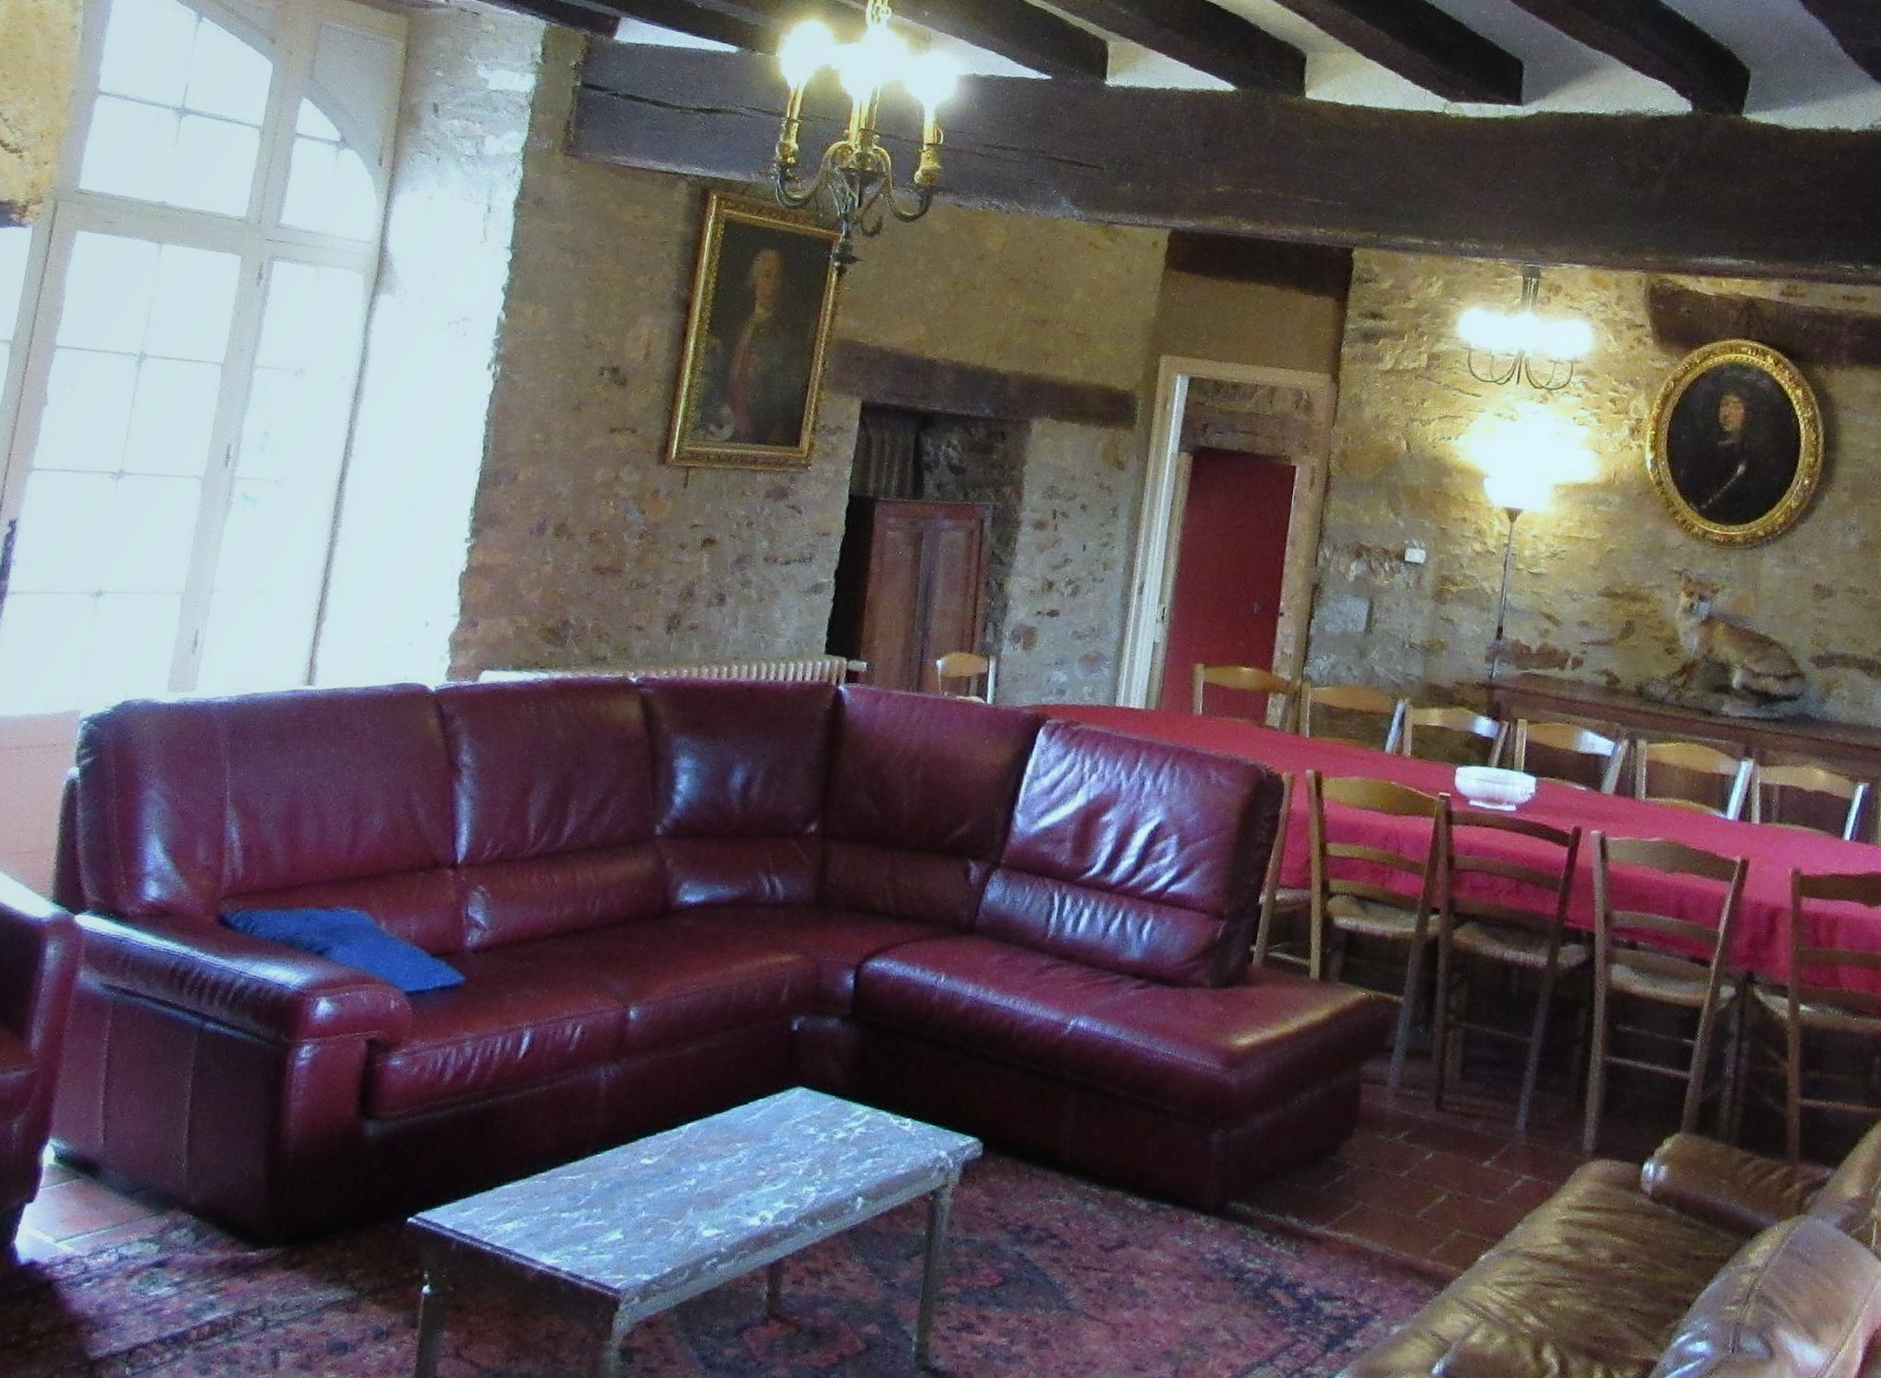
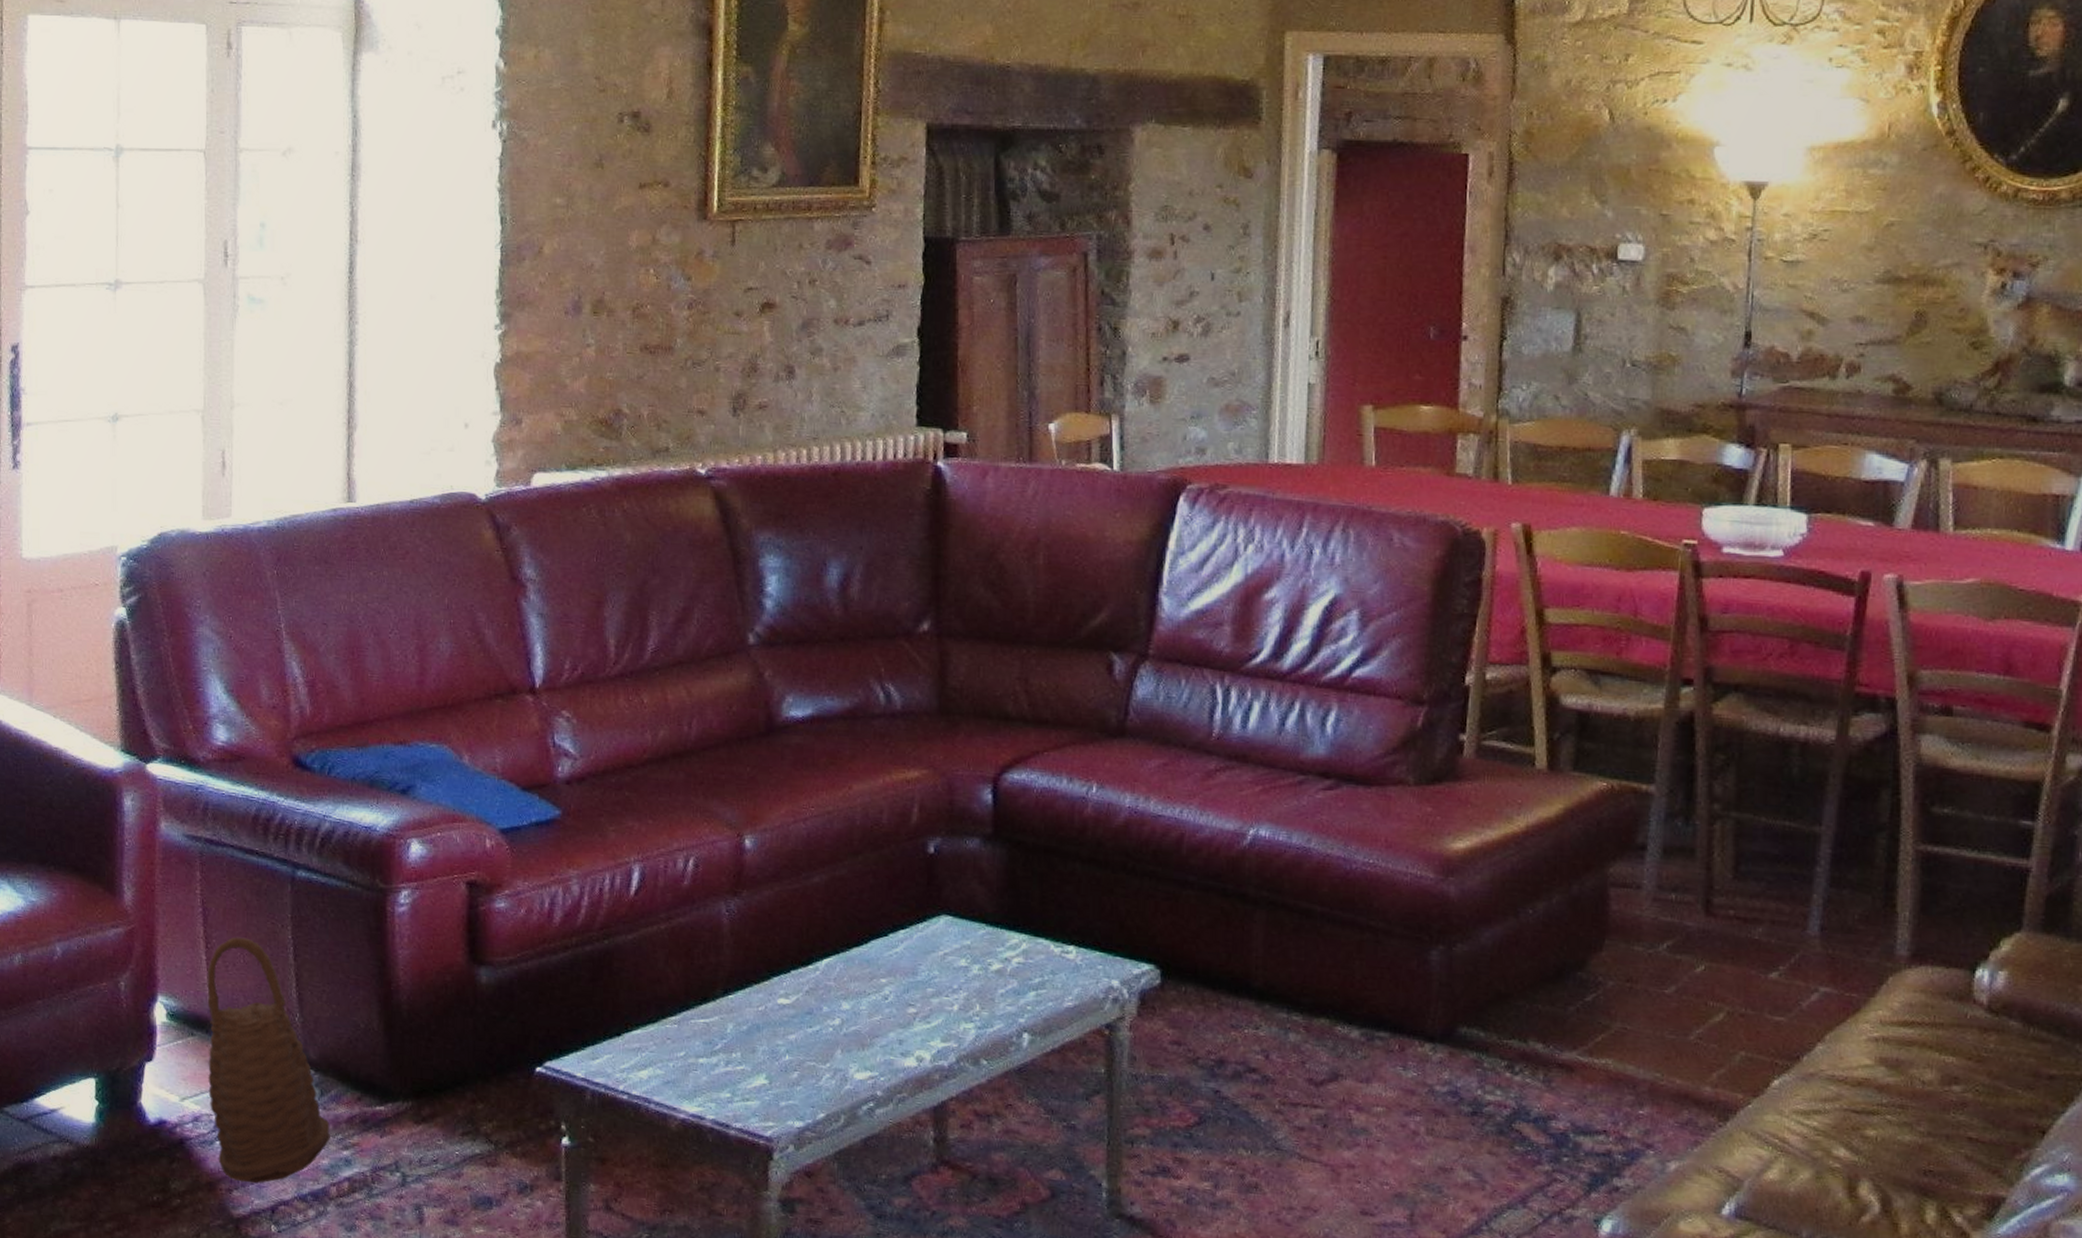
basket: none [83,1083,201,1326] -> present [207,936,330,1184]

